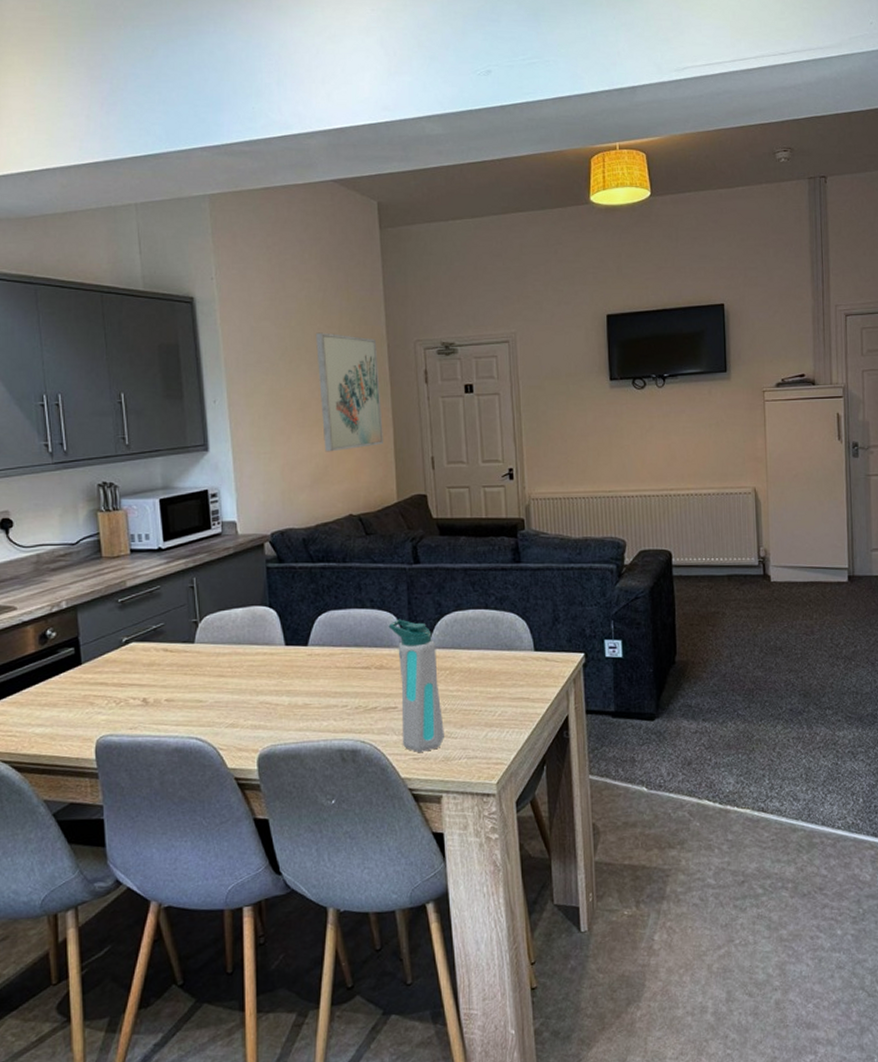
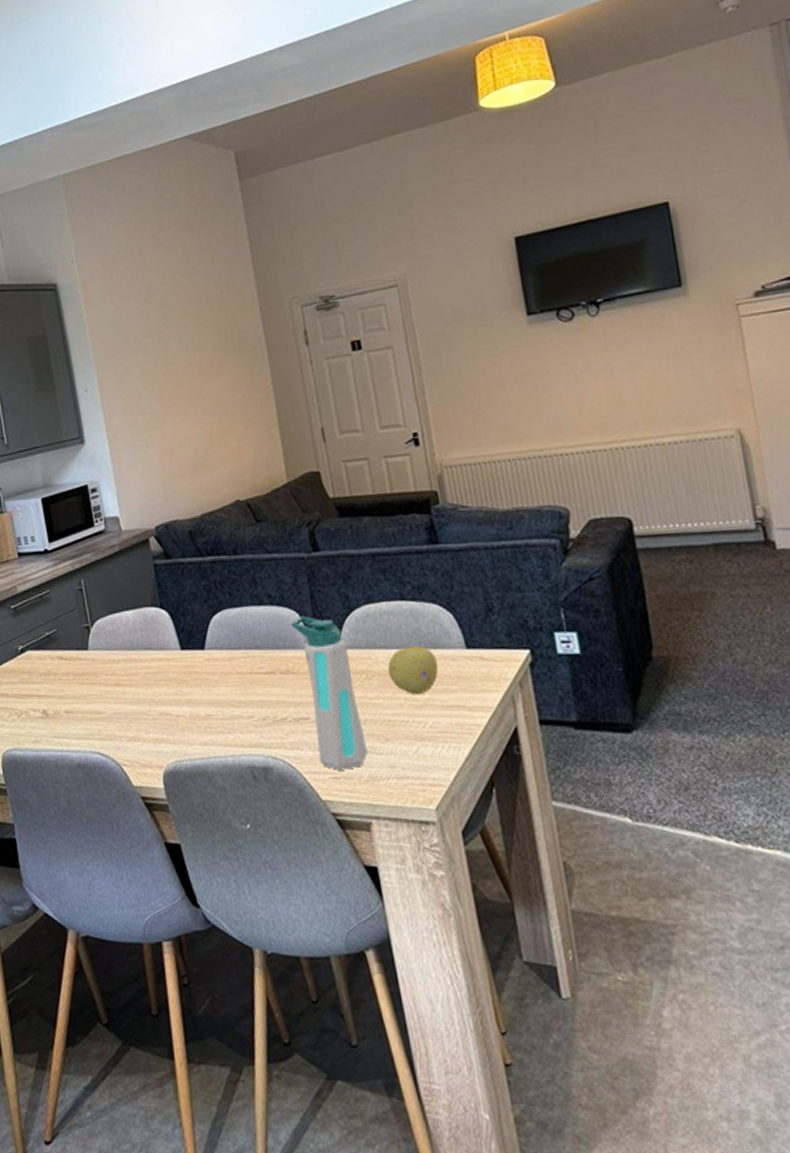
wall art: present [316,332,383,452] -> none [182,302,266,433]
fruit: none [468,648,511,689] -> present [387,646,439,695]

